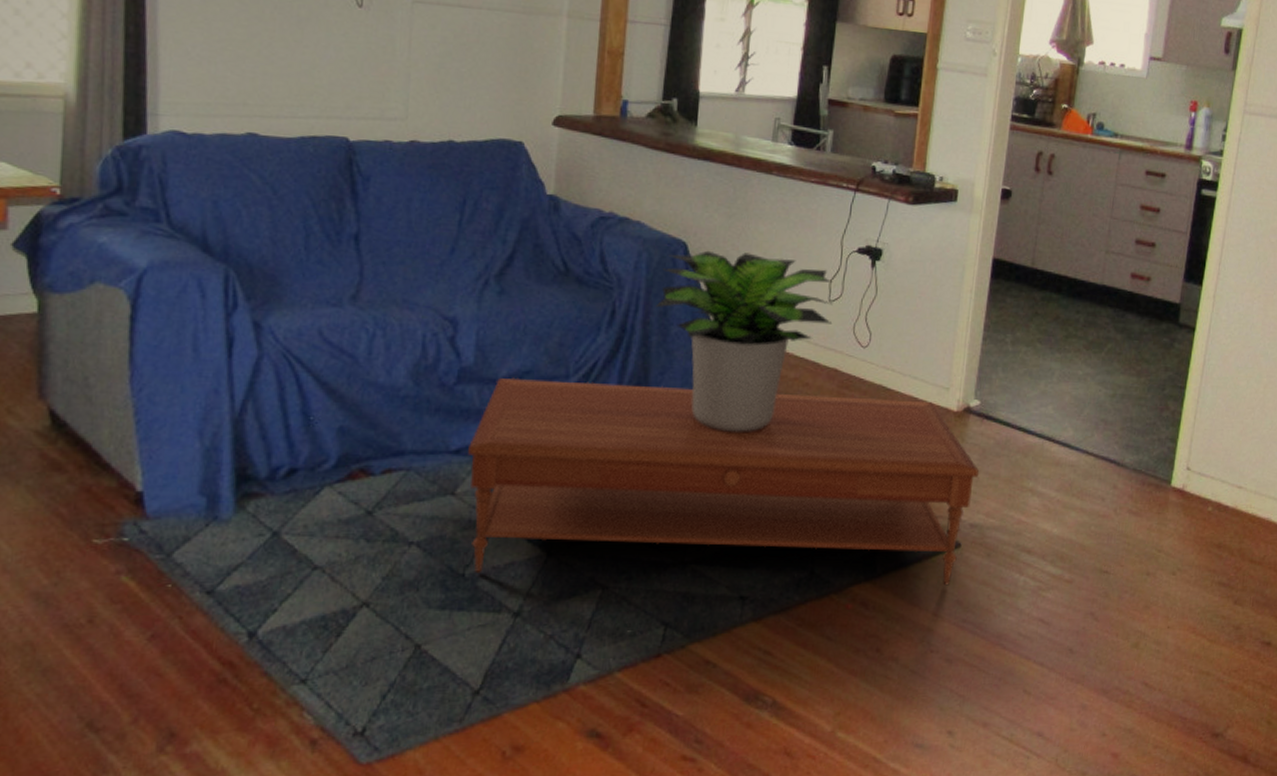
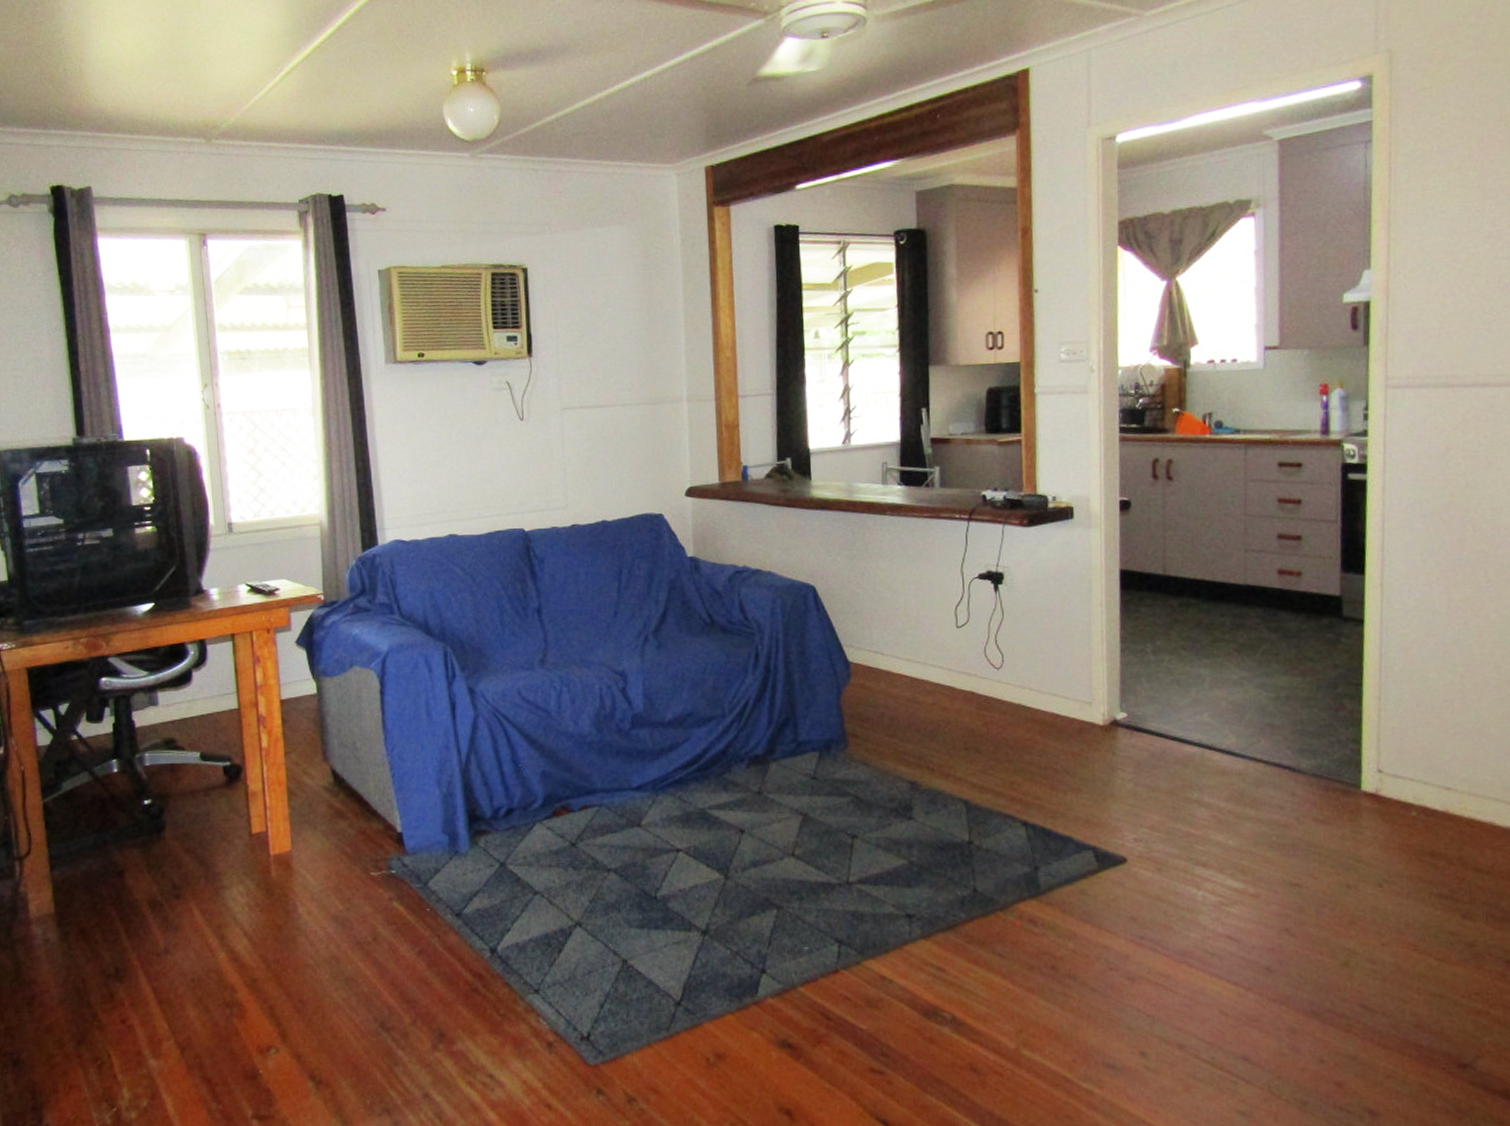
coffee table: present [468,377,980,586] -> none [647,717,1137,902]
potted plant: present [655,250,833,432] -> none [794,589,963,758]

